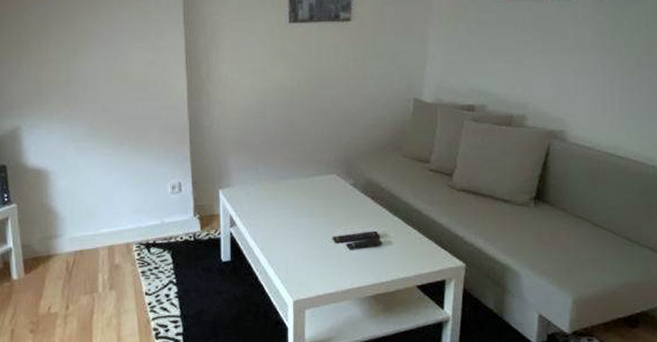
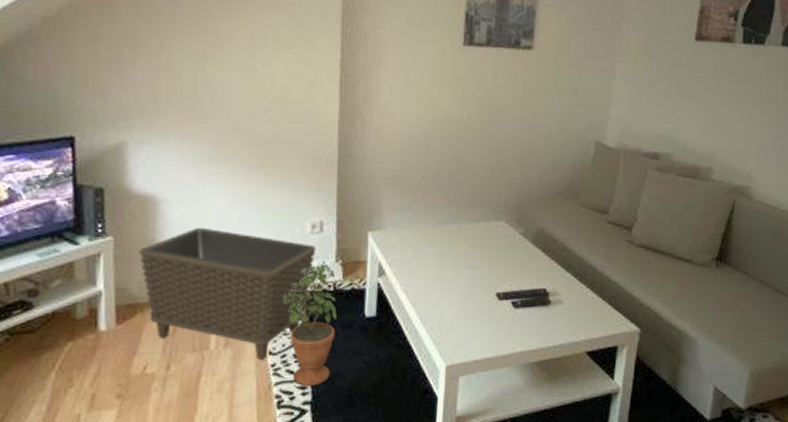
storage basket: none [37,193,177,299] -> present [139,227,317,360]
potted plant: none [153,212,198,320] -> present [283,256,337,386]

